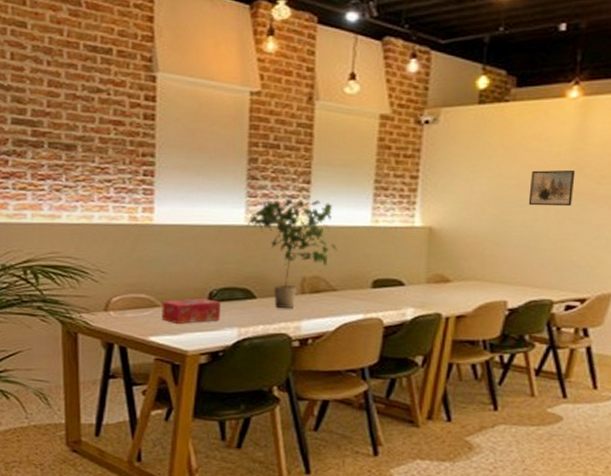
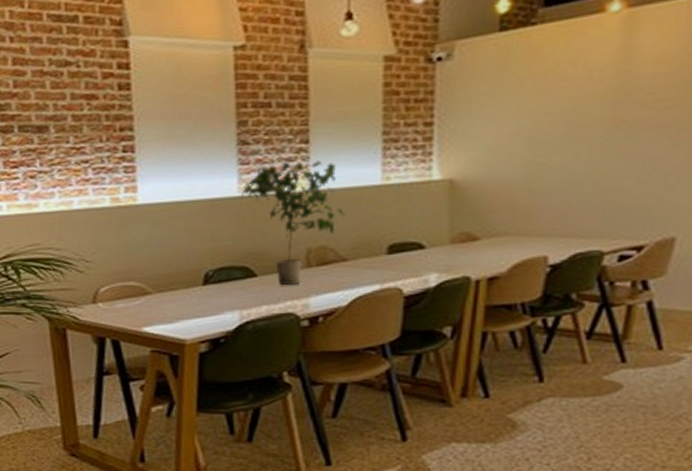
tissue box: present [162,297,220,325] -> none [154,280,218,312]
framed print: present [528,169,576,207] -> none [566,96,623,144]

